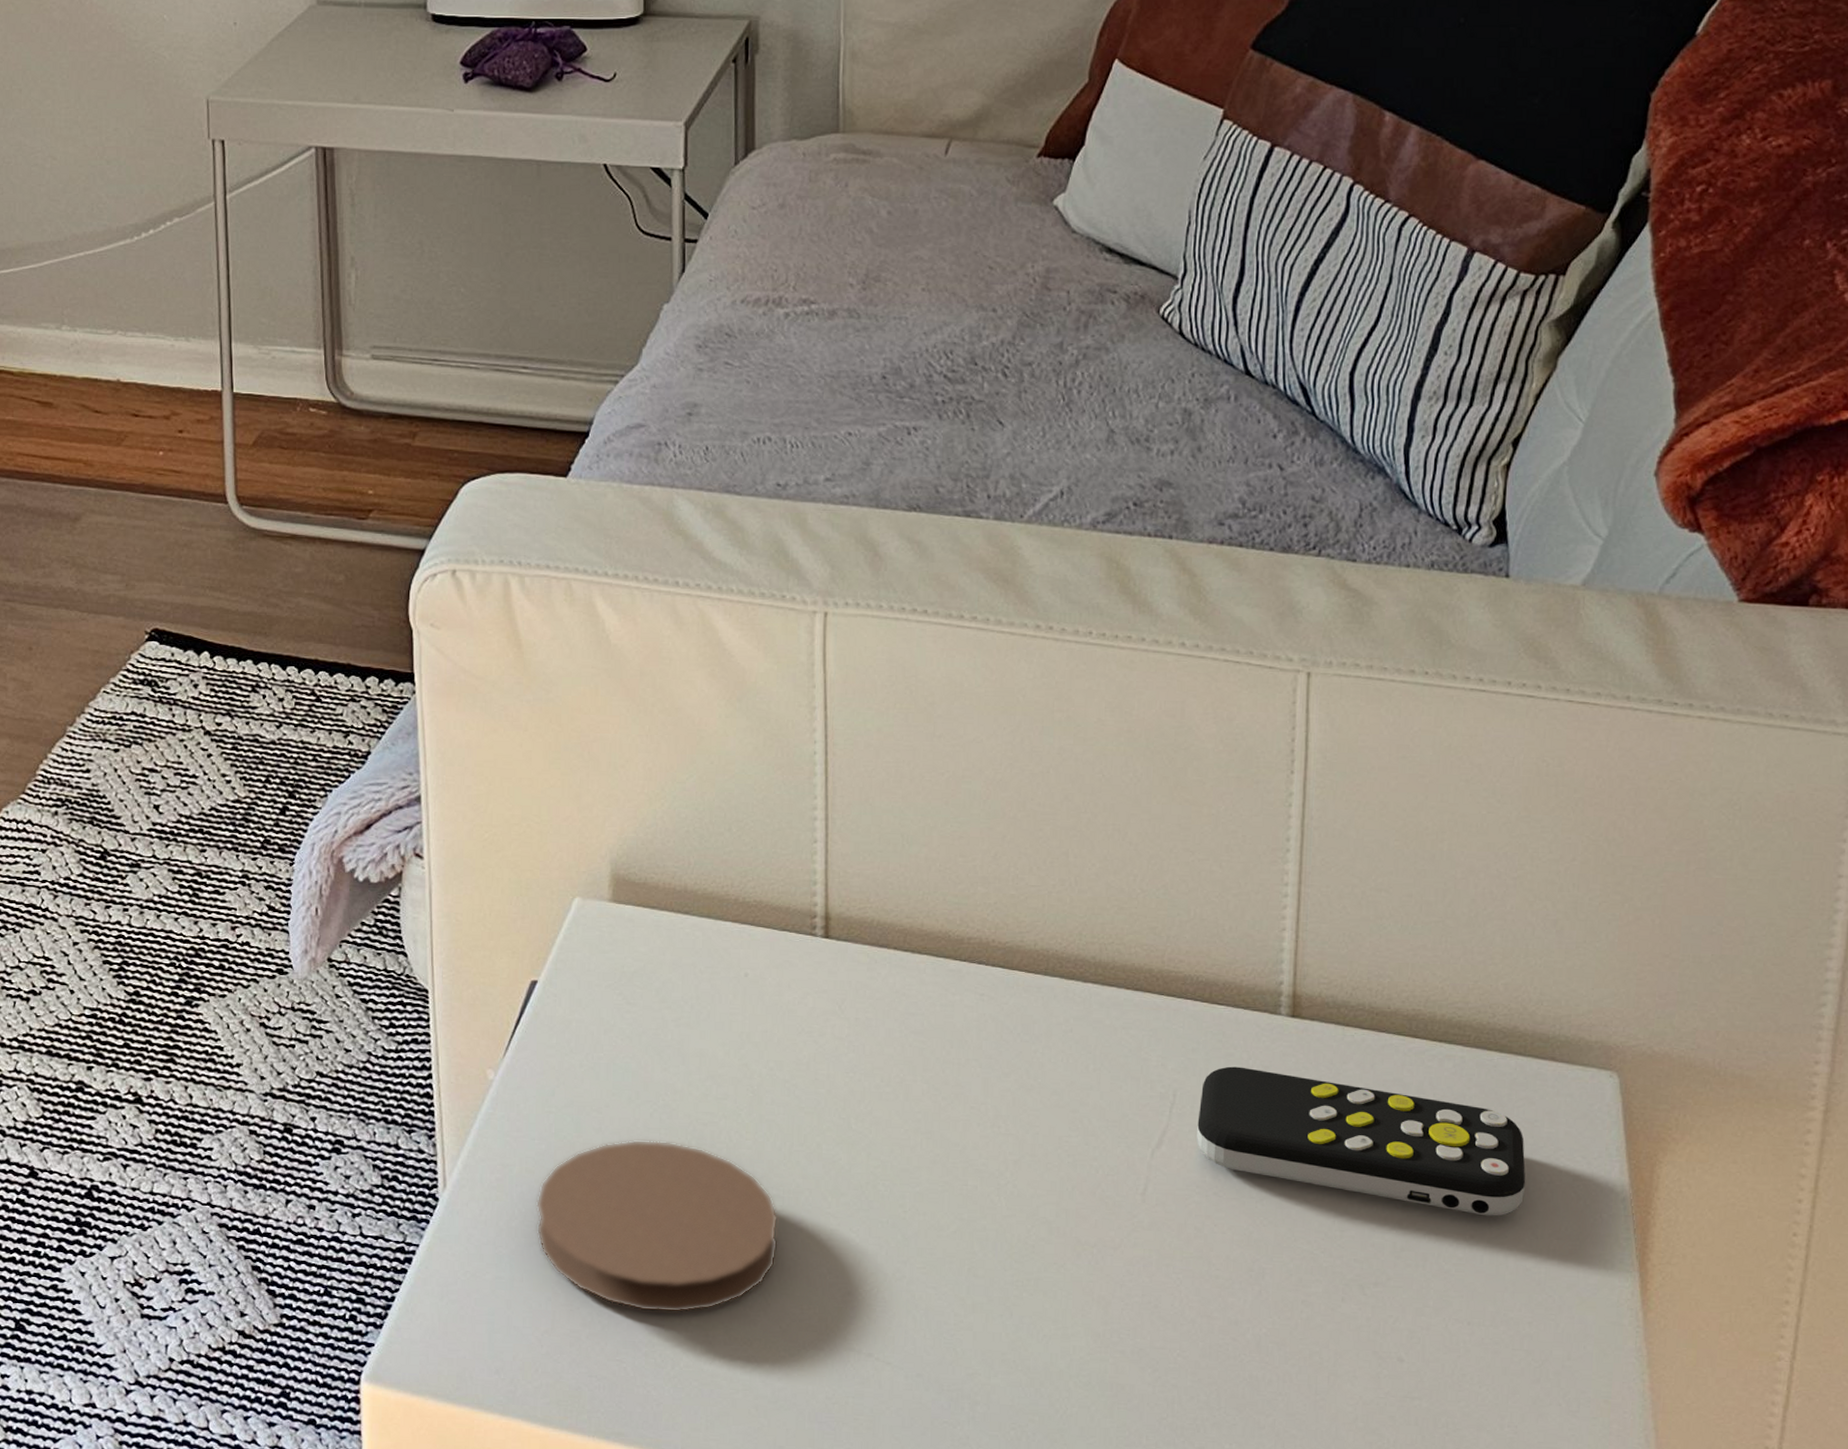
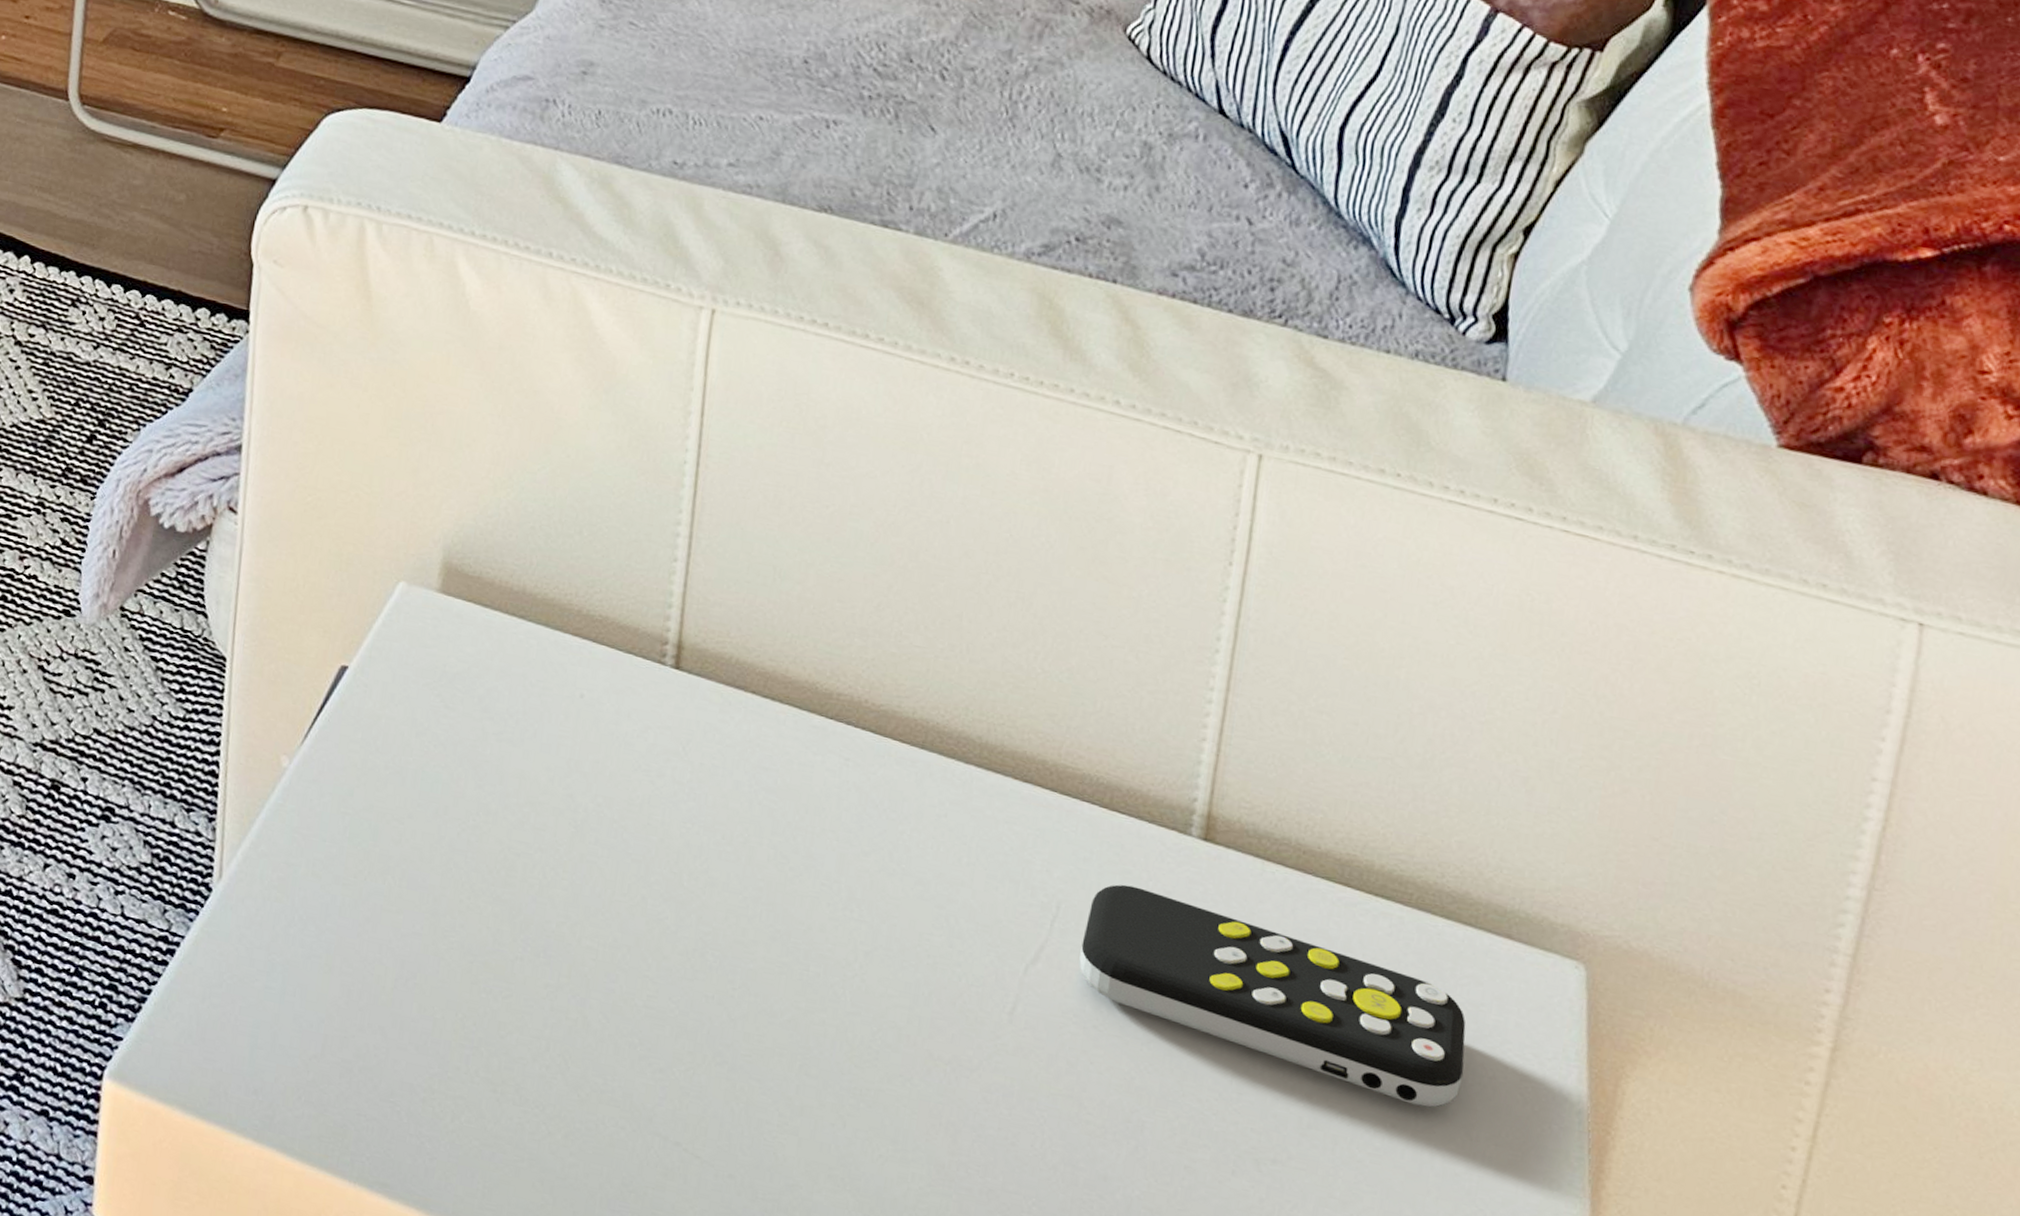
coaster: present [535,1139,779,1313] -> none [316,857,590,1063]

